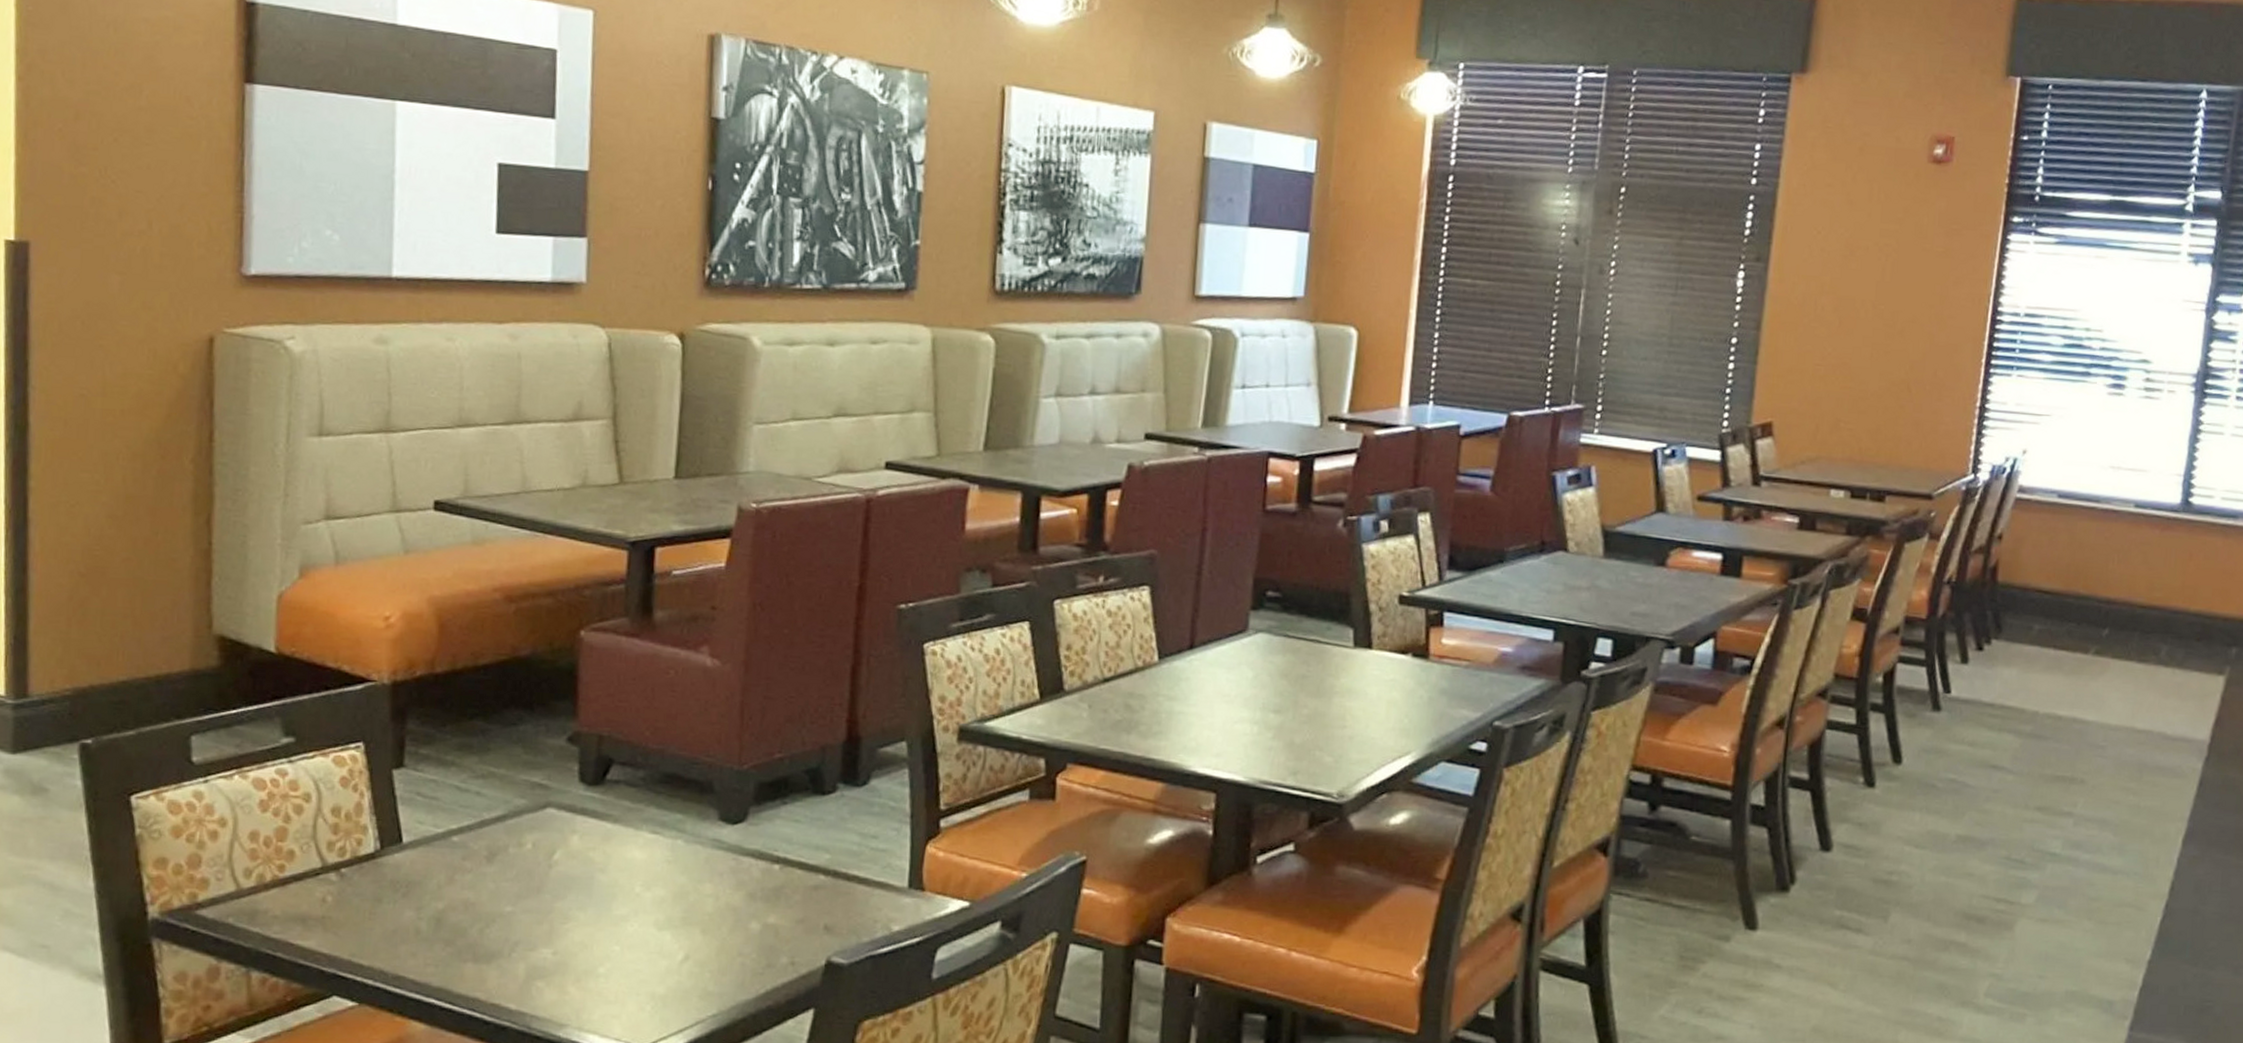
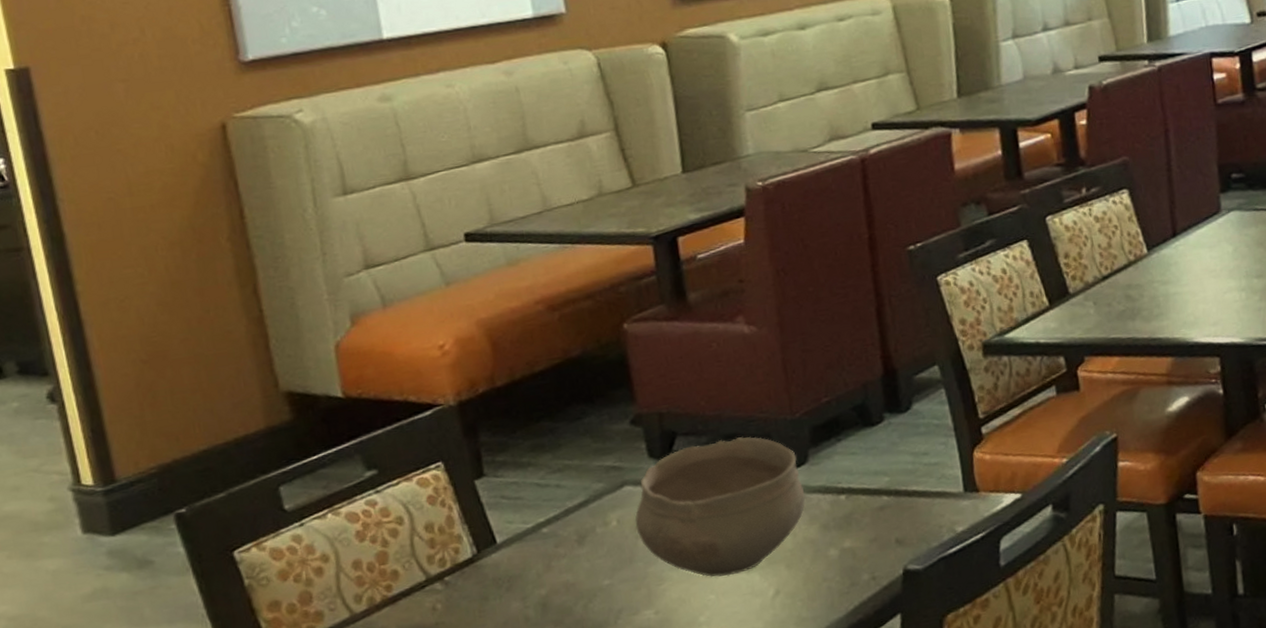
bowl: none [550,778,737,929] -> present [634,437,806,578]

